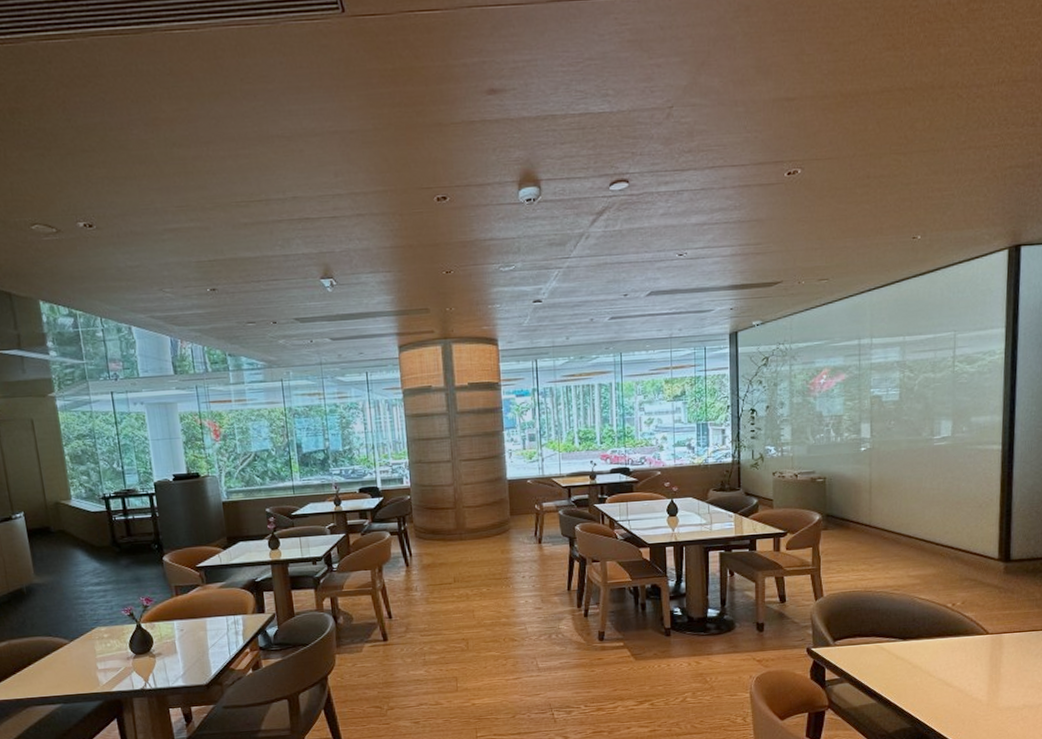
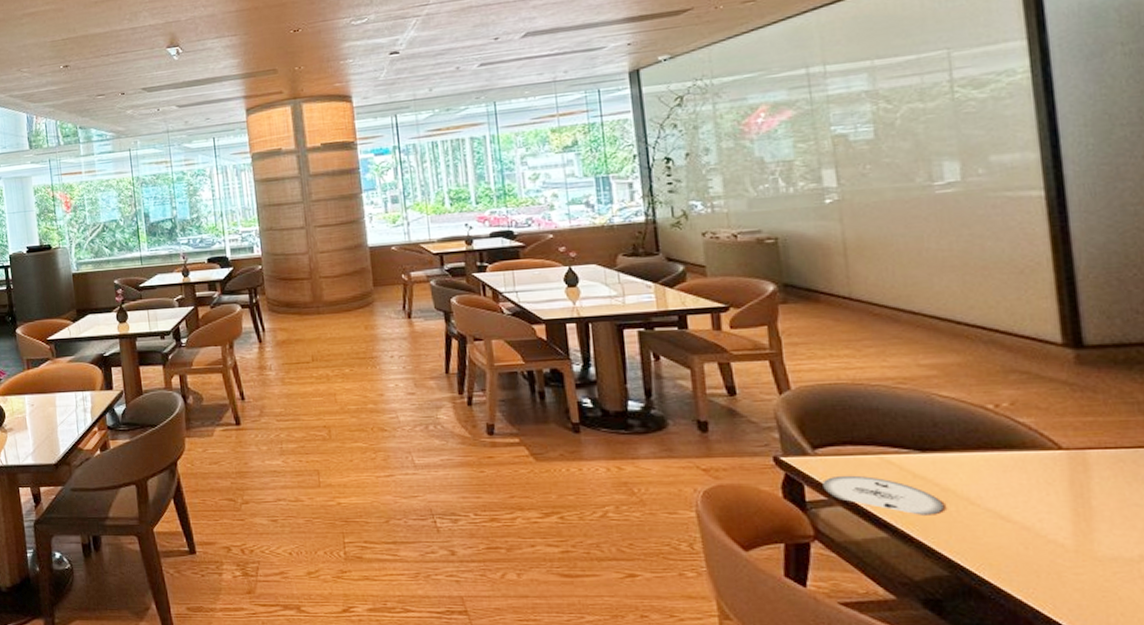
plate: none [838,659,913,686] -> present [822,475,944,516]

